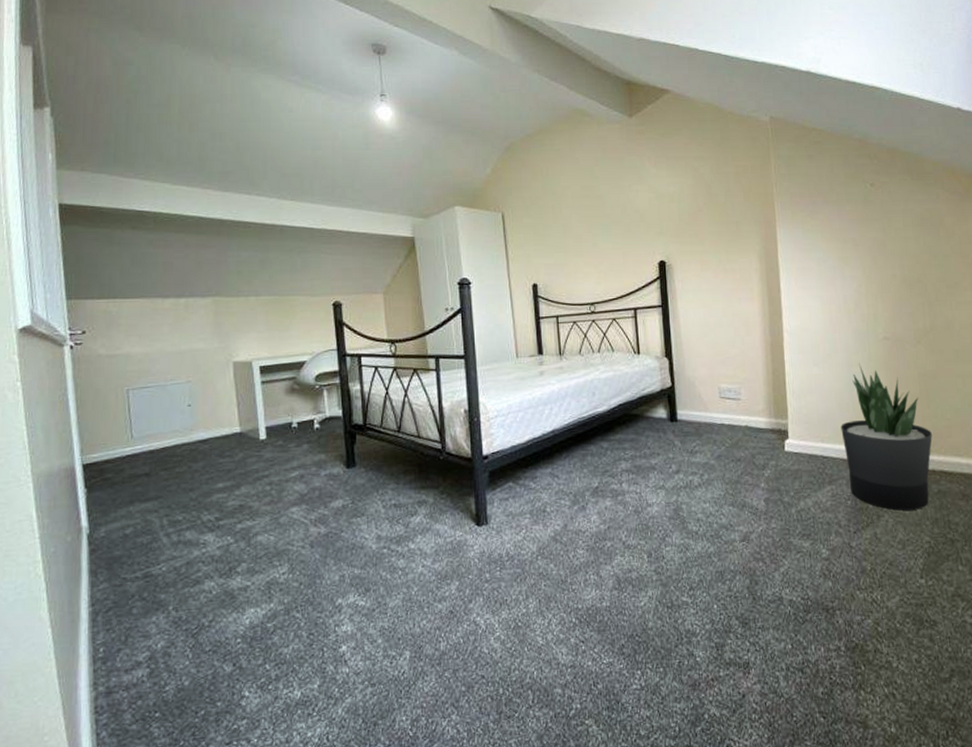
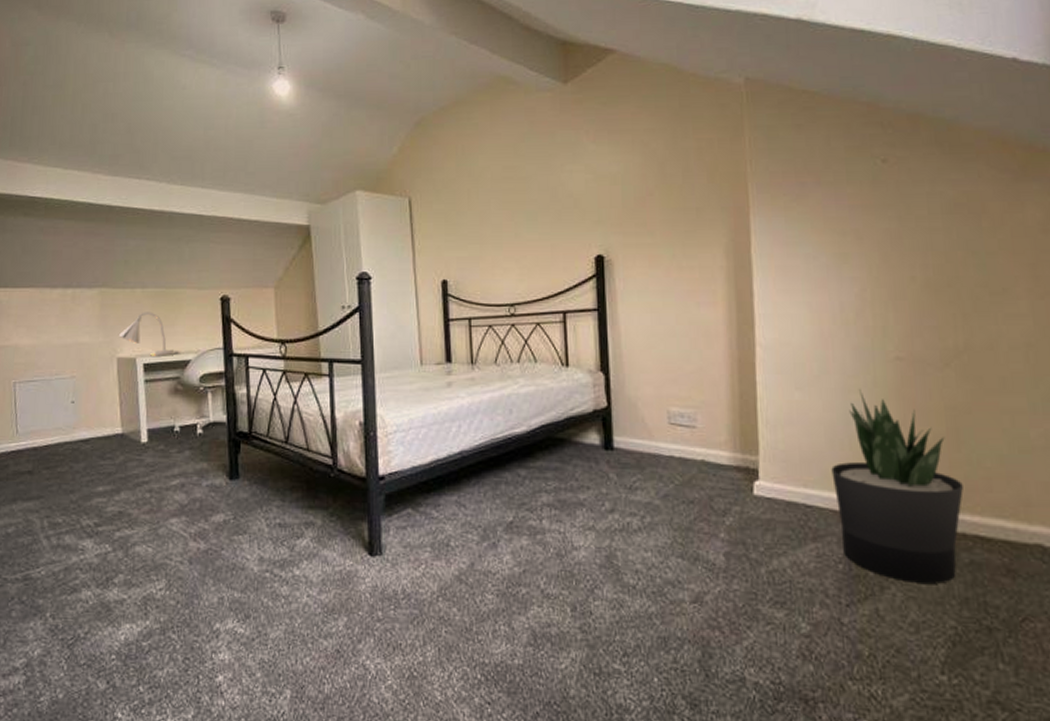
table lamp: none [233,318,295,359] -> present [118,312,180,356]

